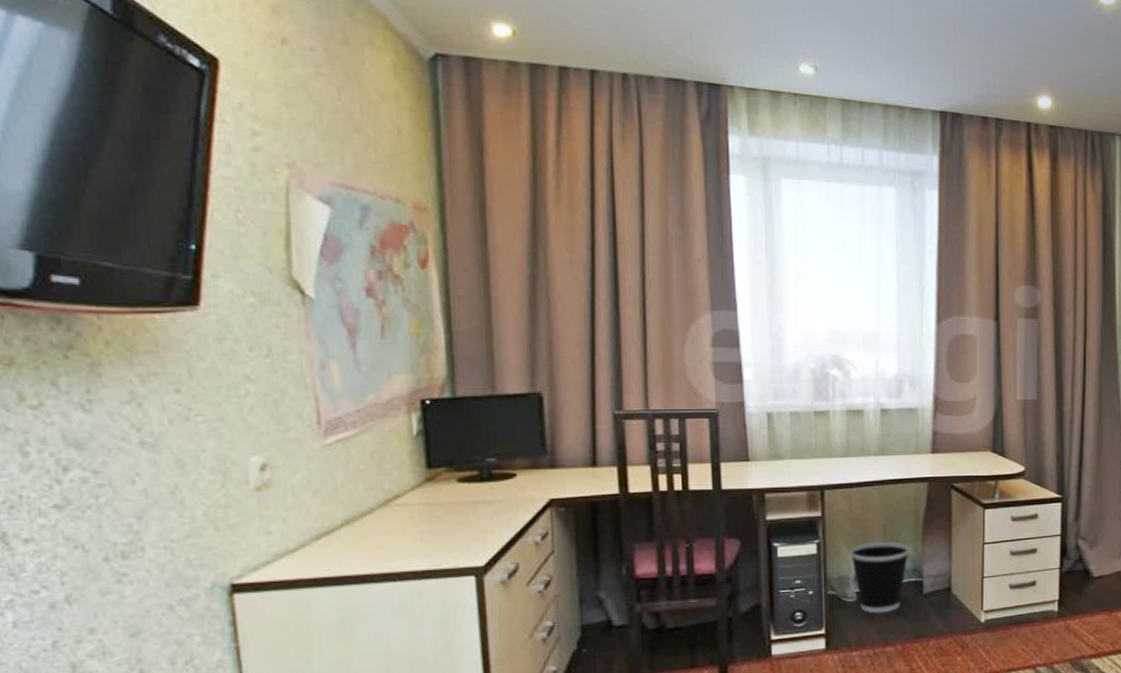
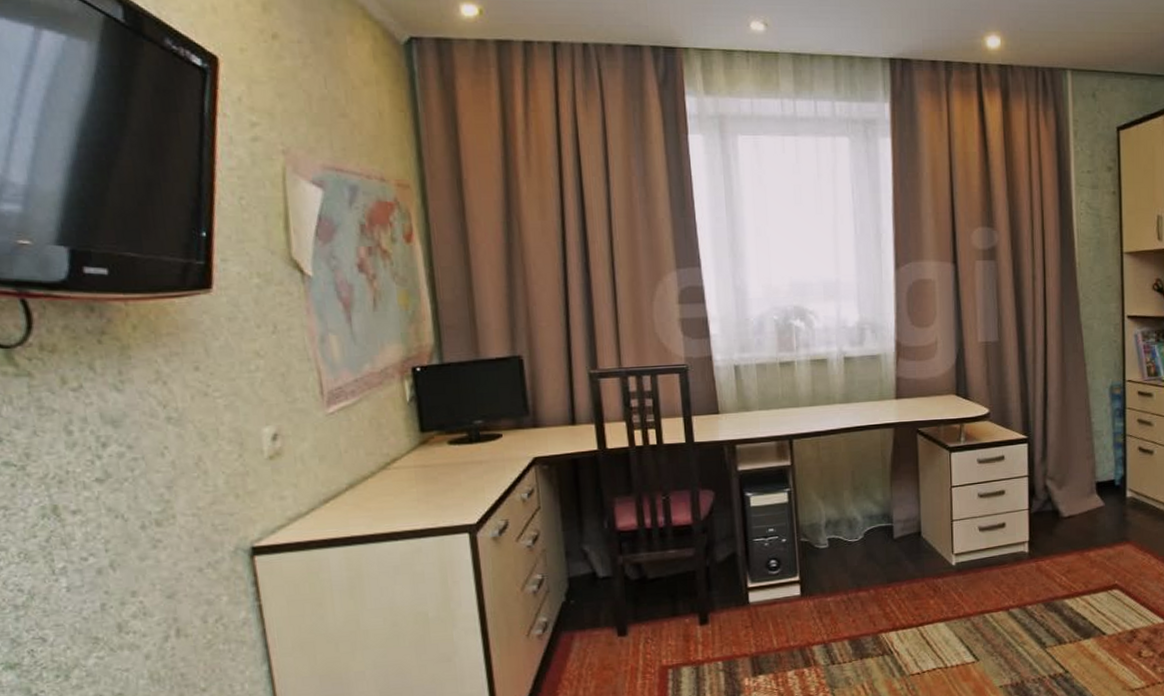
wastebasket: present [849,541,910,614] -> none [819,487,879,560]

